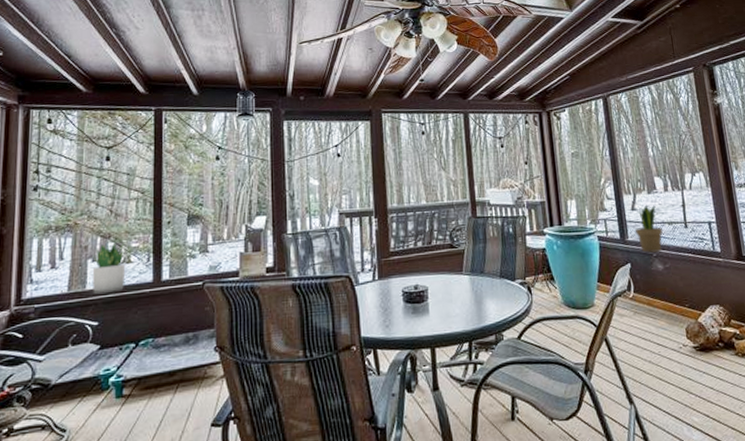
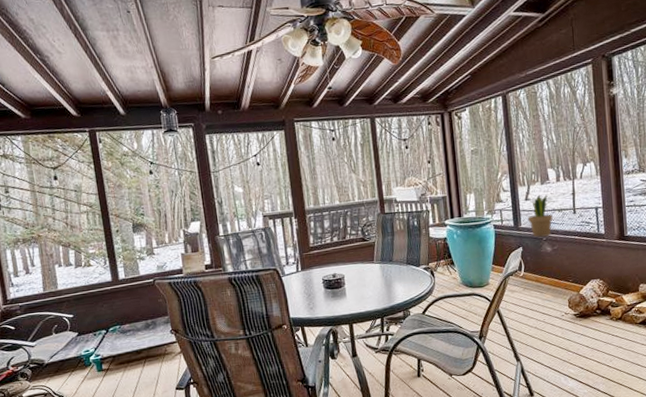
planter: present [92,241,126,295] -> none [58,249,89,293]

